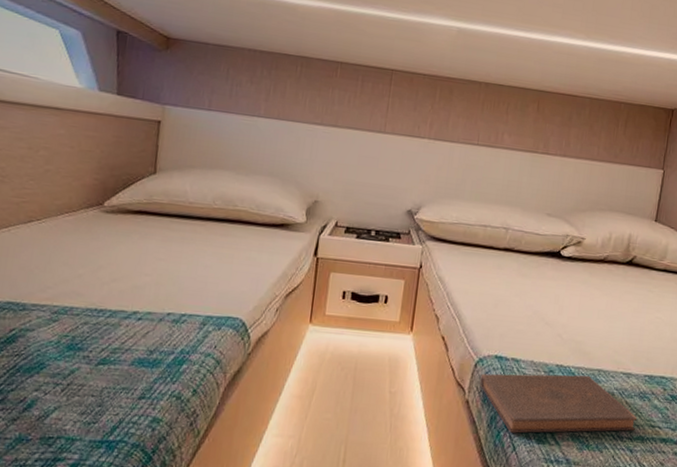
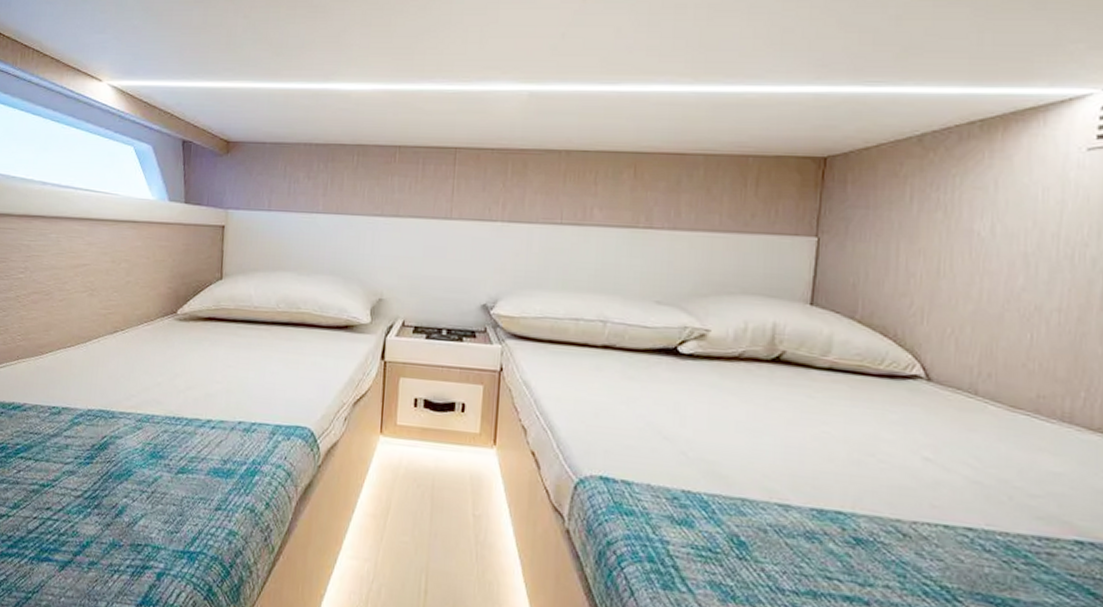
book: present [480,373,637,433] -> none [582,497,805,583]

